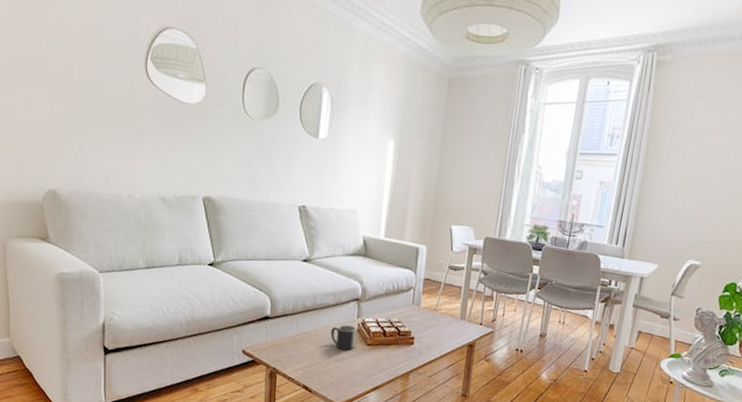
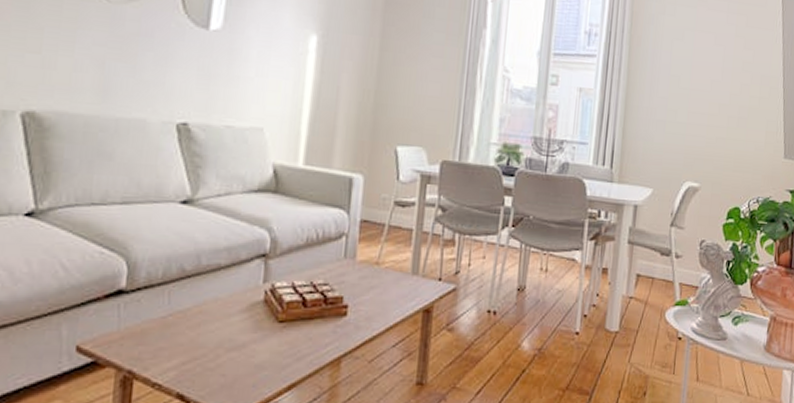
mug: present [330,325,357,350] -> none [222,295,262,332]

